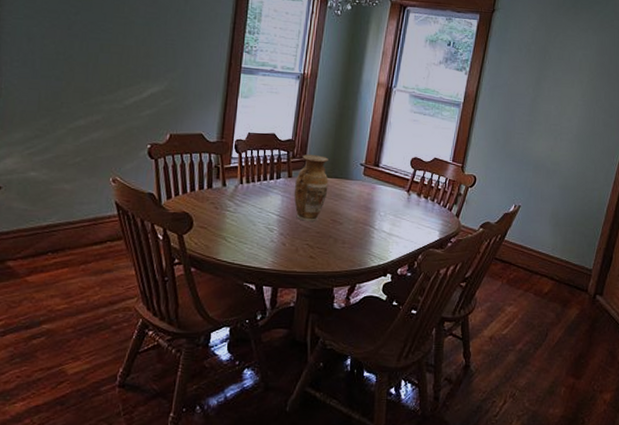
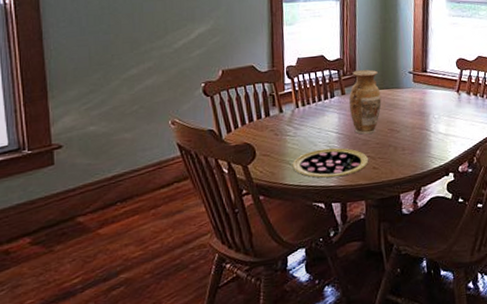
pizza: none [228,229,307,260] -> present [292,147,369,178]

